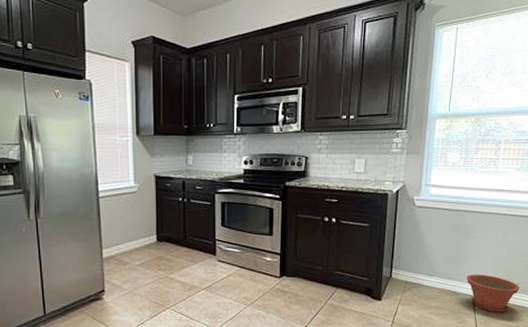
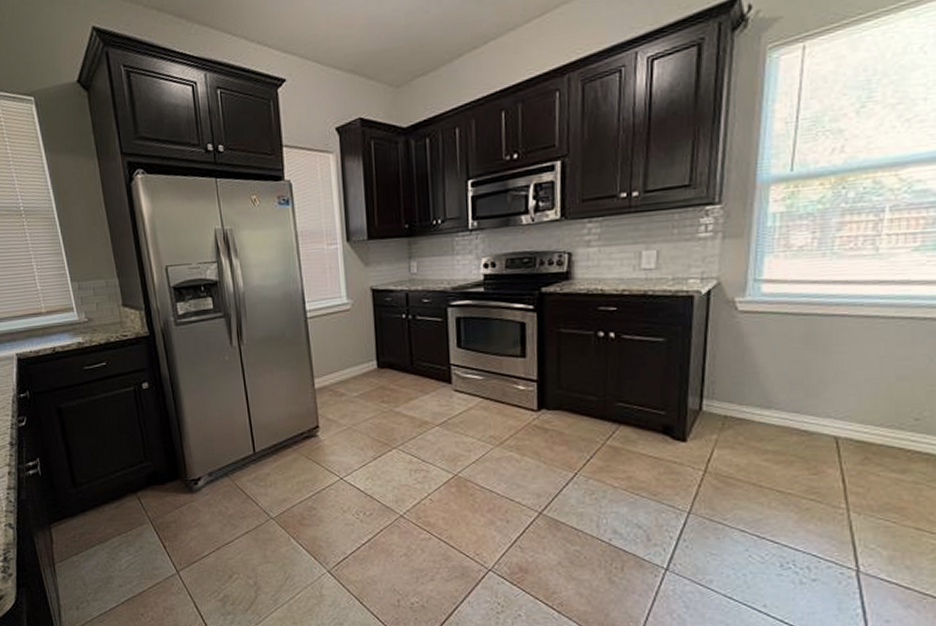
plant pot: present [466,274,520,313] -> none [825,405,920,461]

